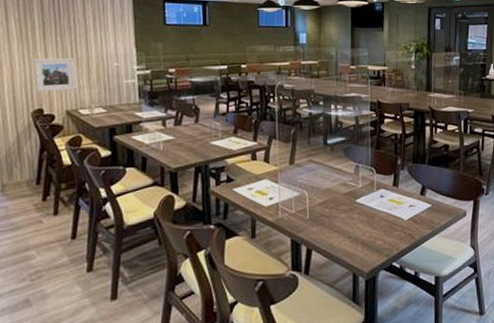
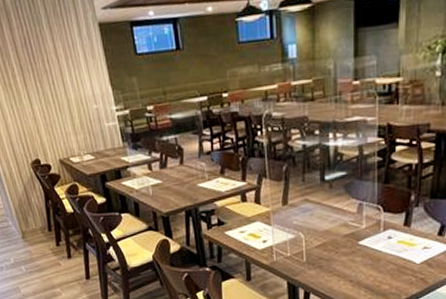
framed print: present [33,57,76,92] -> none [21,103,63,143]

